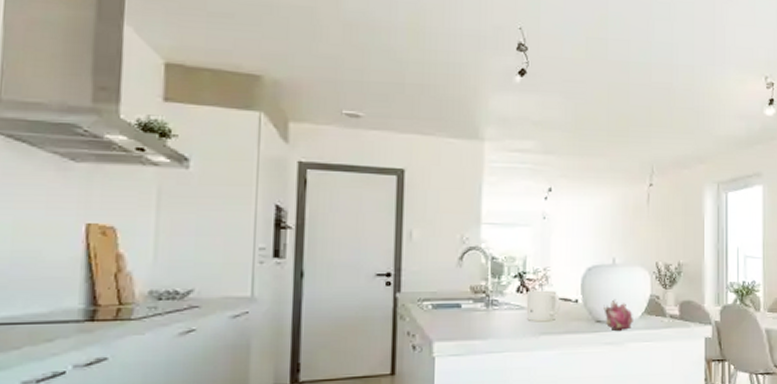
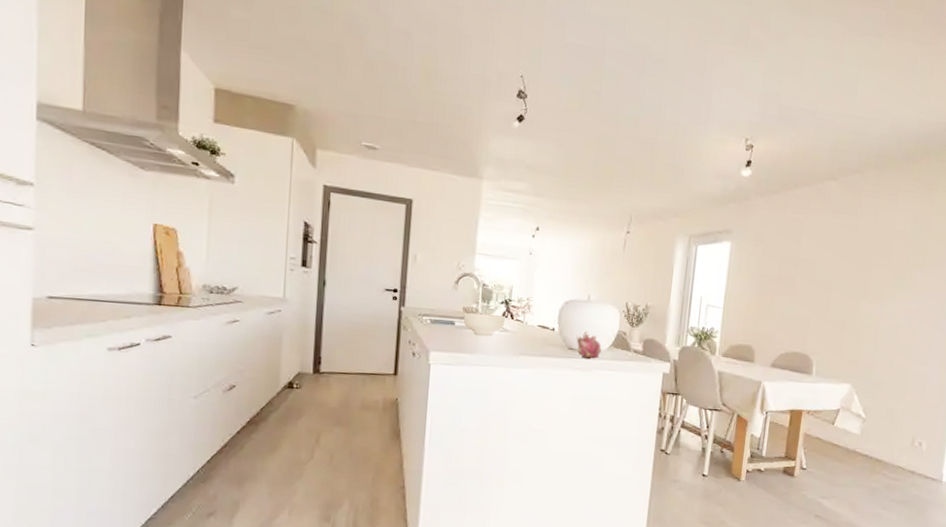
bowl: none [471,290,520,316] -> present [463,312,505,336]
mug: present [526,290,560,322] -> none [509,316,539,345]

